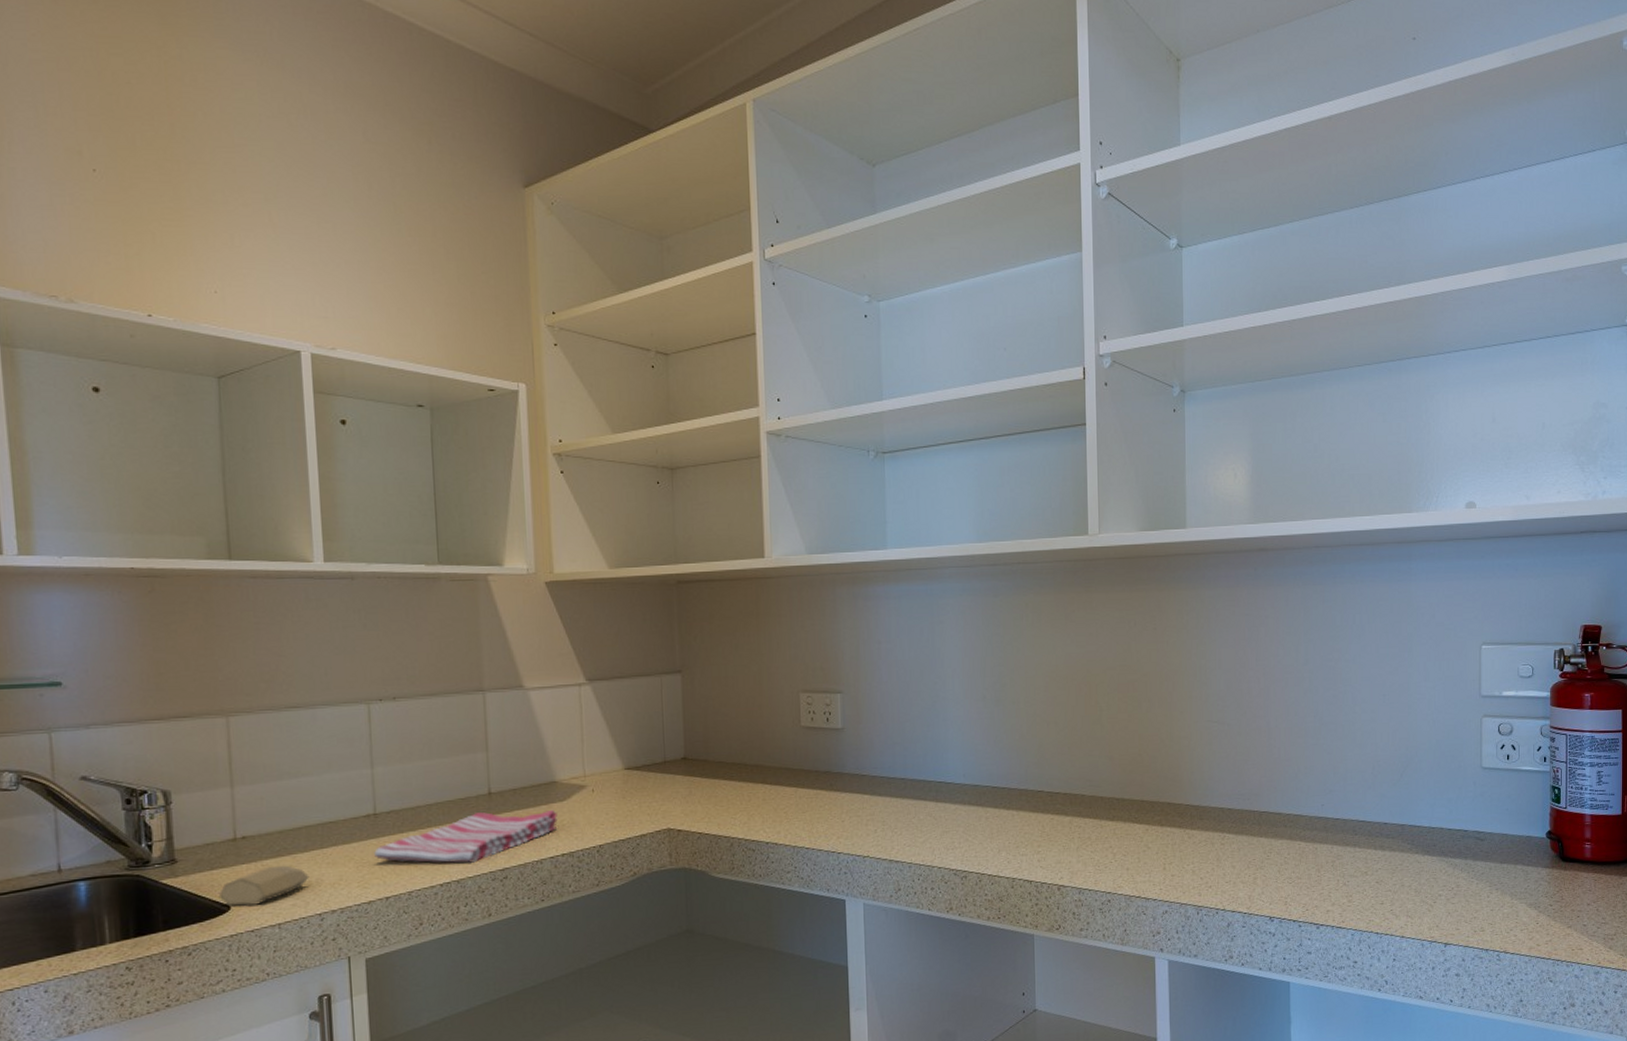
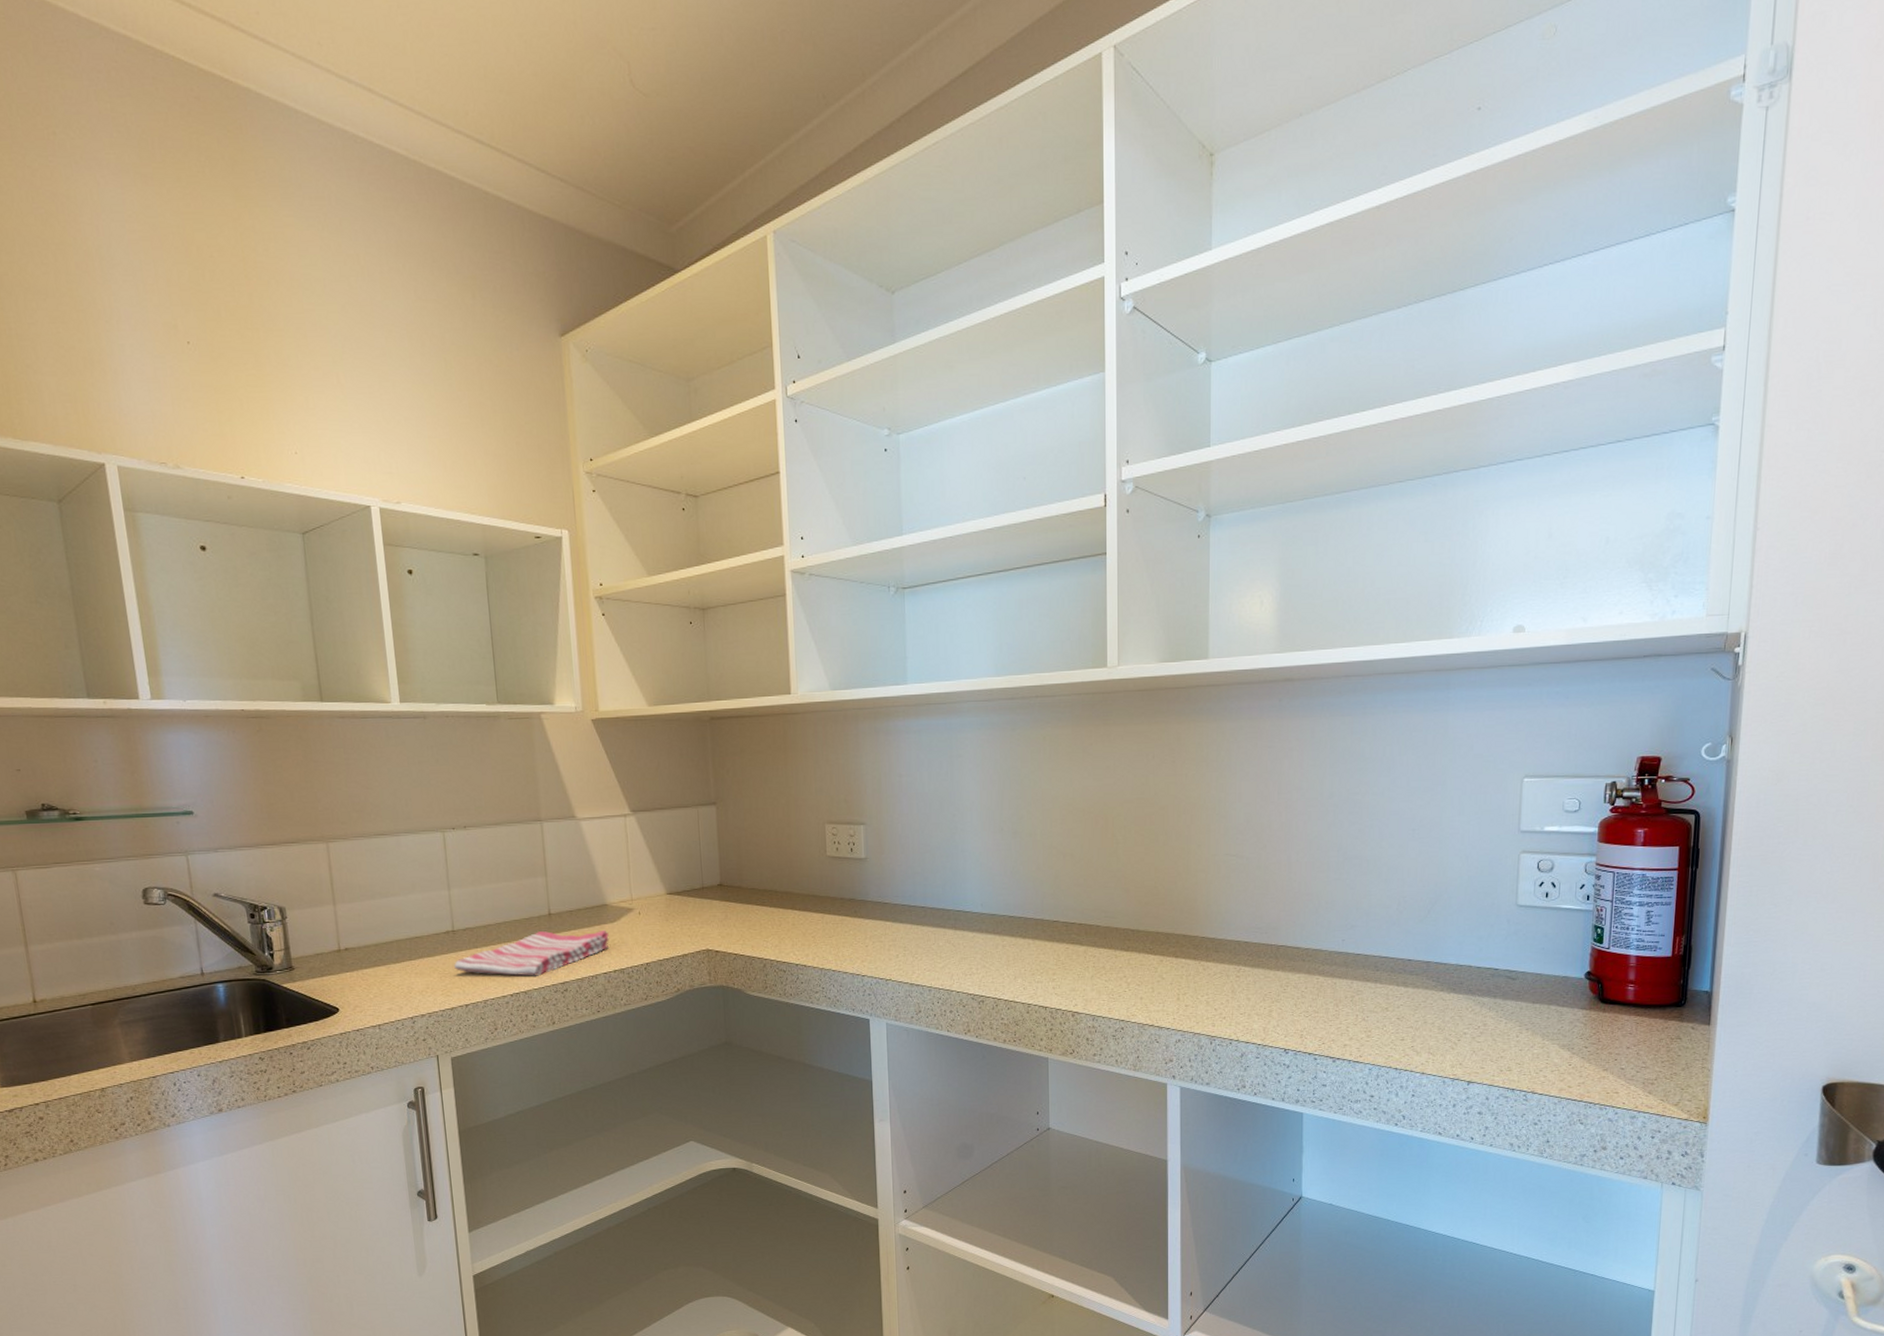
soap bar: present [218,865,309,906] -> none [329,974,402,1008]

